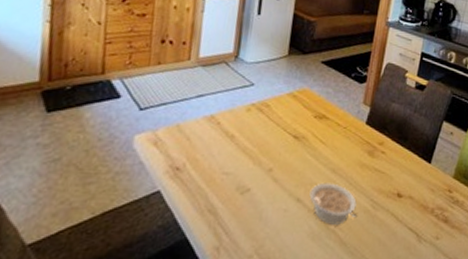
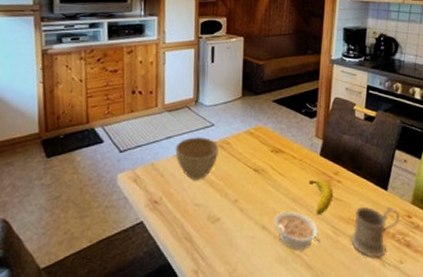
flower pot: none [206,97,257,146] -> present [175,137,218,180]
fruit: none [352,149,376,188] -> present [309,179,333,215]
mug: none [389,180,440,234] -> present [351,206,399,258]

